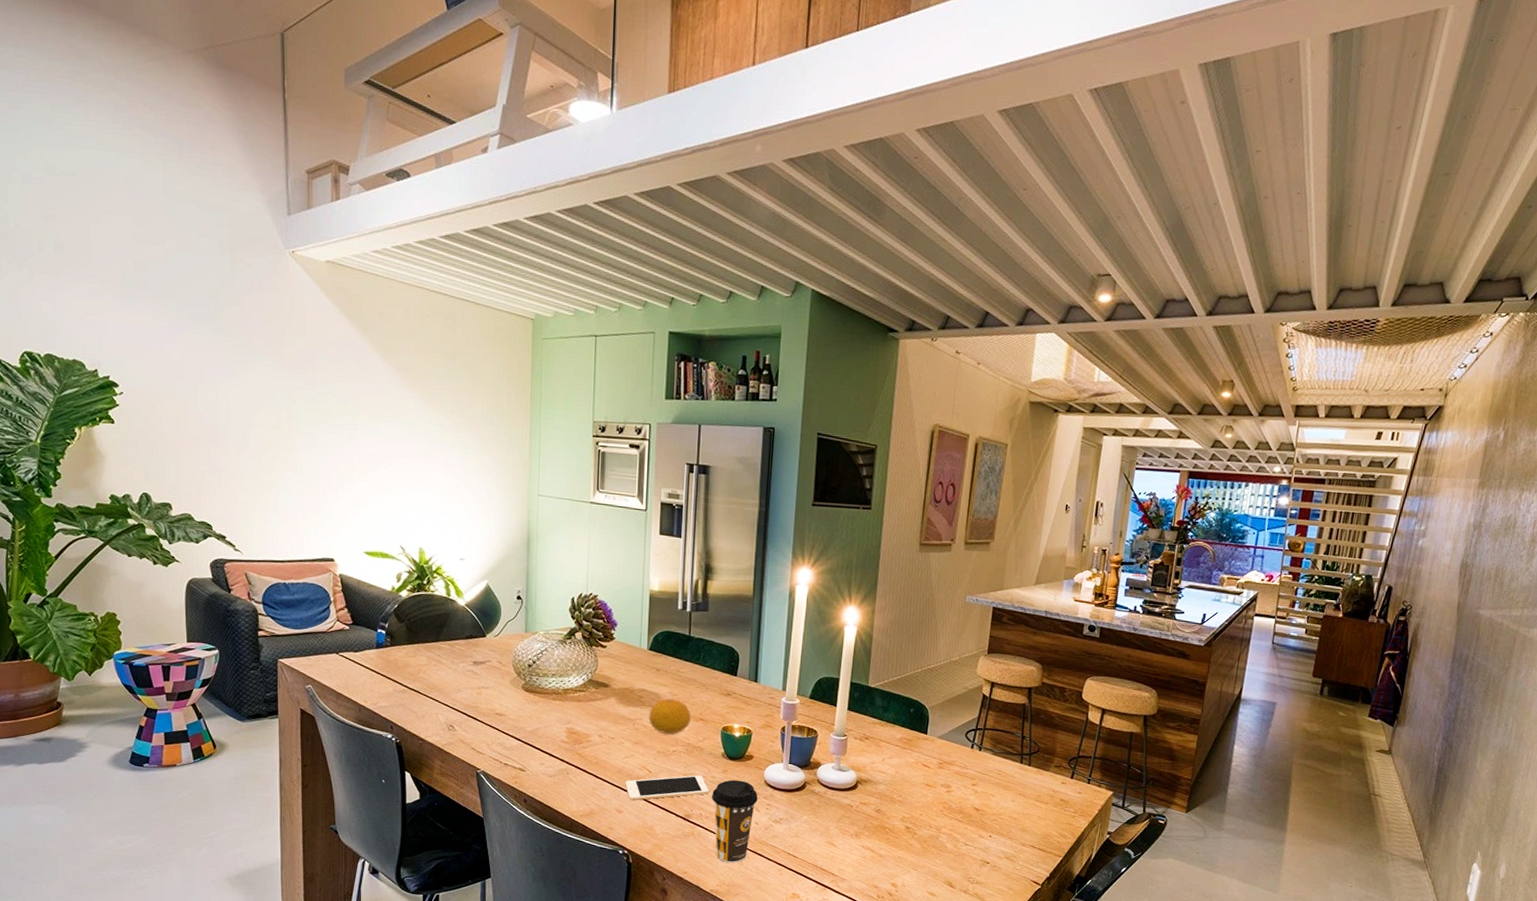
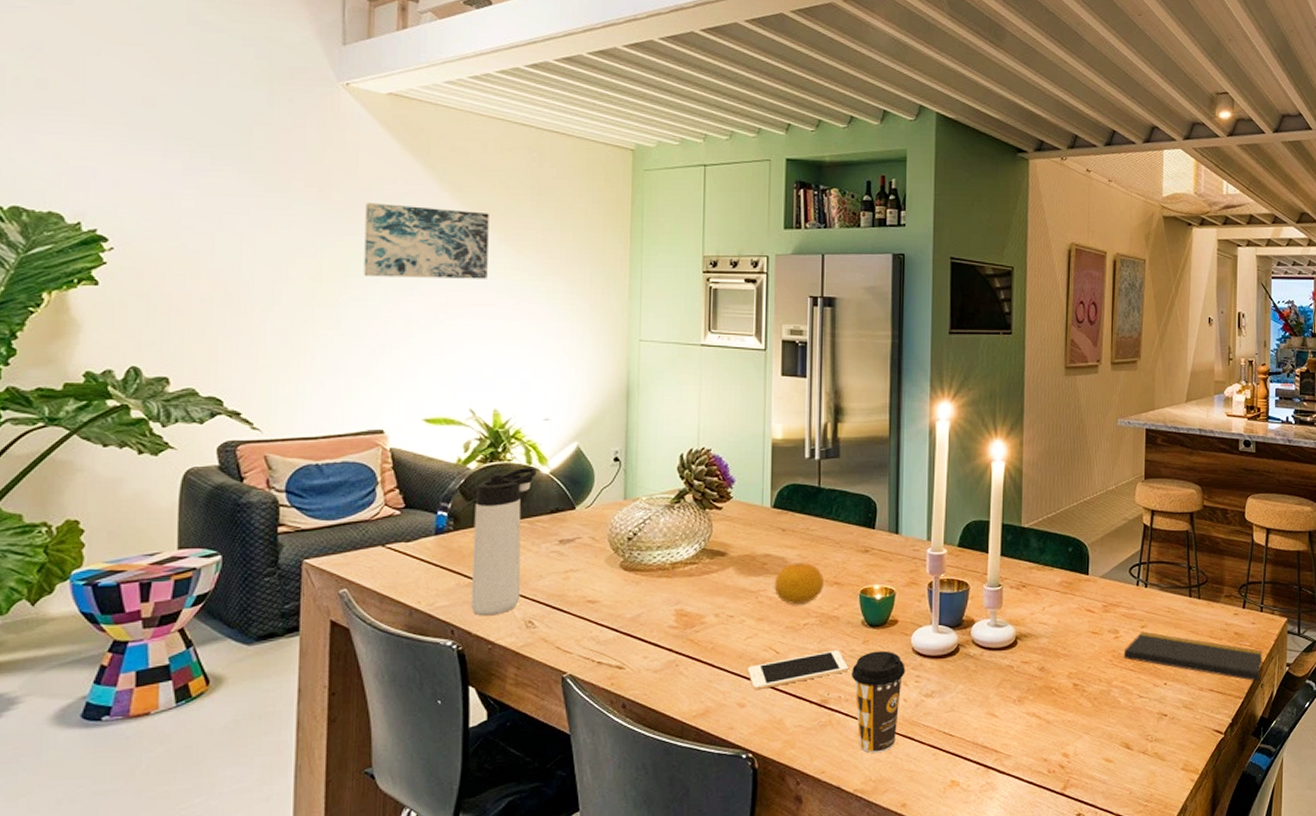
wall art: none [312,361,412,434] -> present [364,203,489,279]
thermos bottle: none [405,599,455,718] -> present [470,468,537,616]
notepad: none [953,789,1086,859] -> present [1123,631,1263,698]

